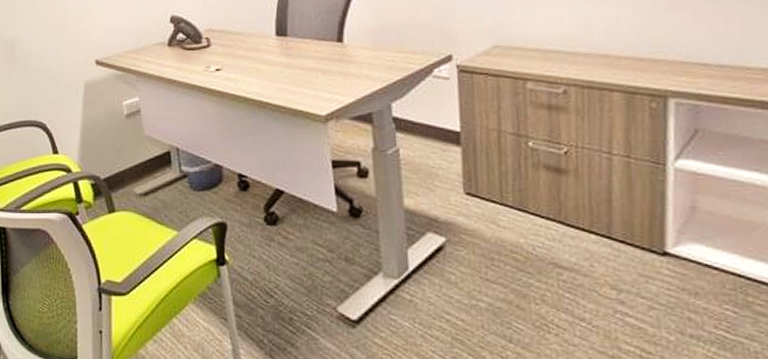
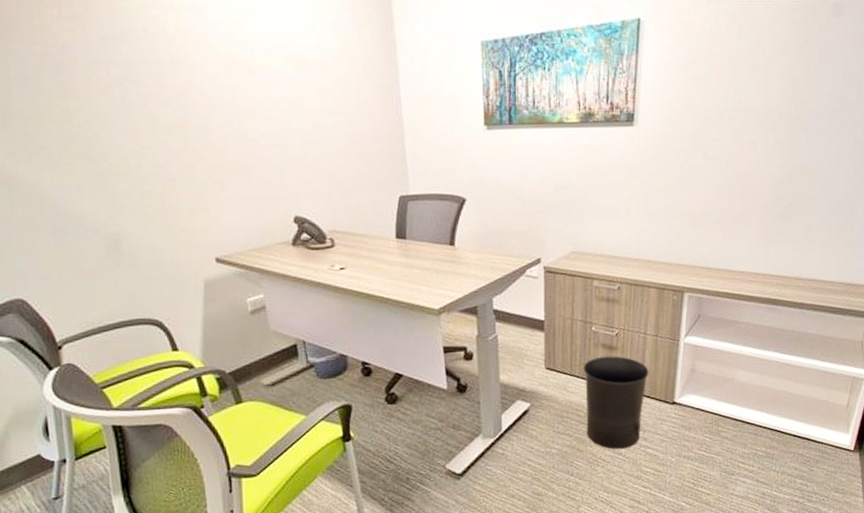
waste bin: none [519,182,621,313] -> present [583,356,649,449]

